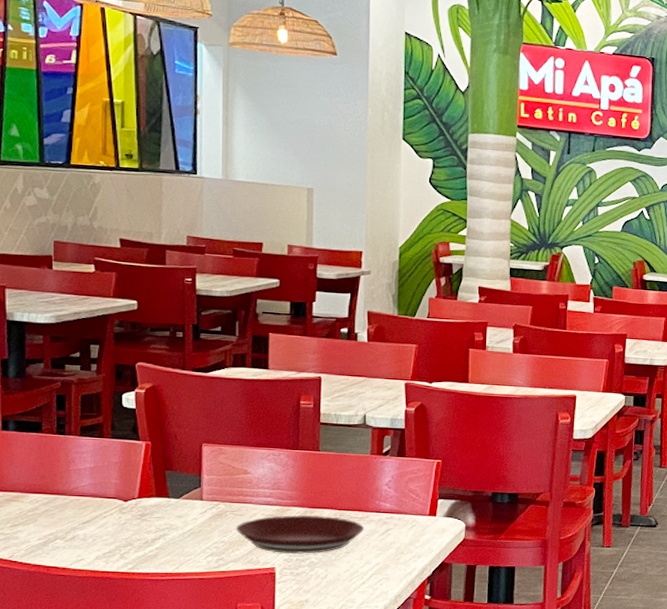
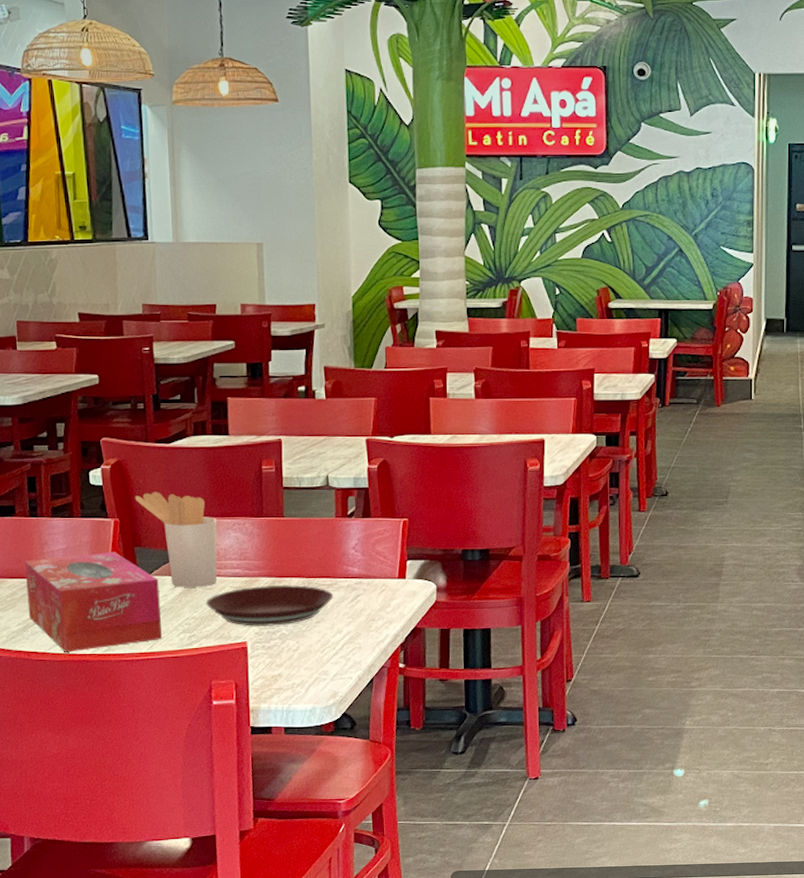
tissue box: none [48,473,189,569] -> present [24,552,162,652]
utensil holder: none [168,418,252,513] -> present [134,492,218,588]

